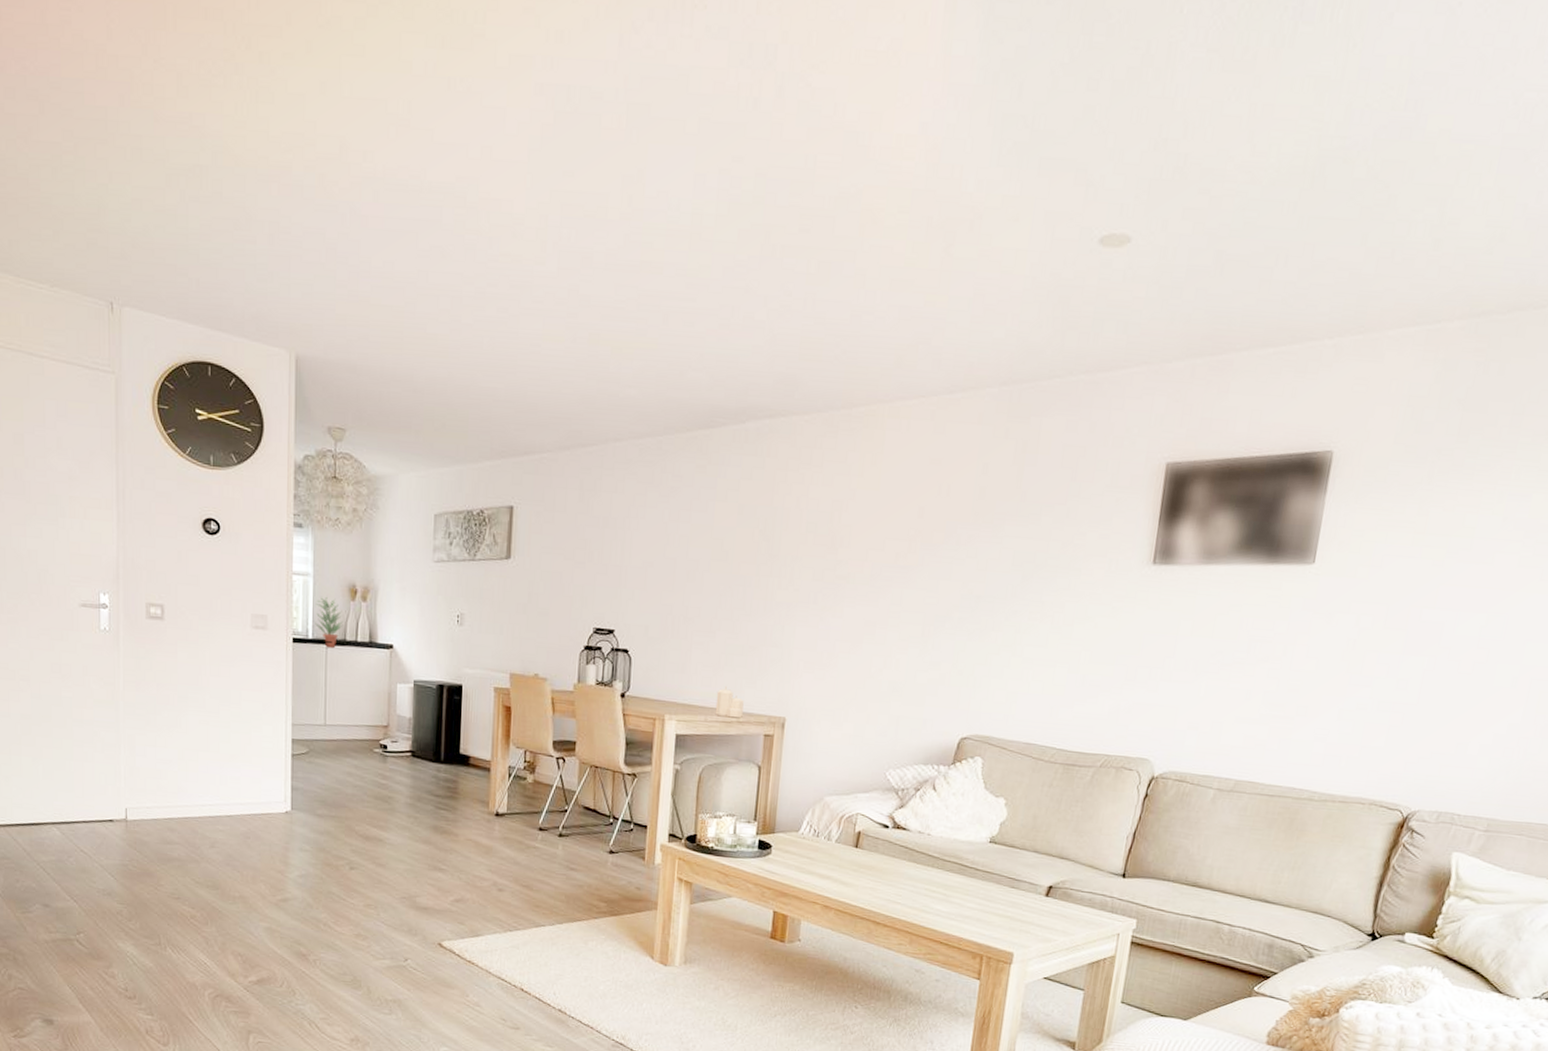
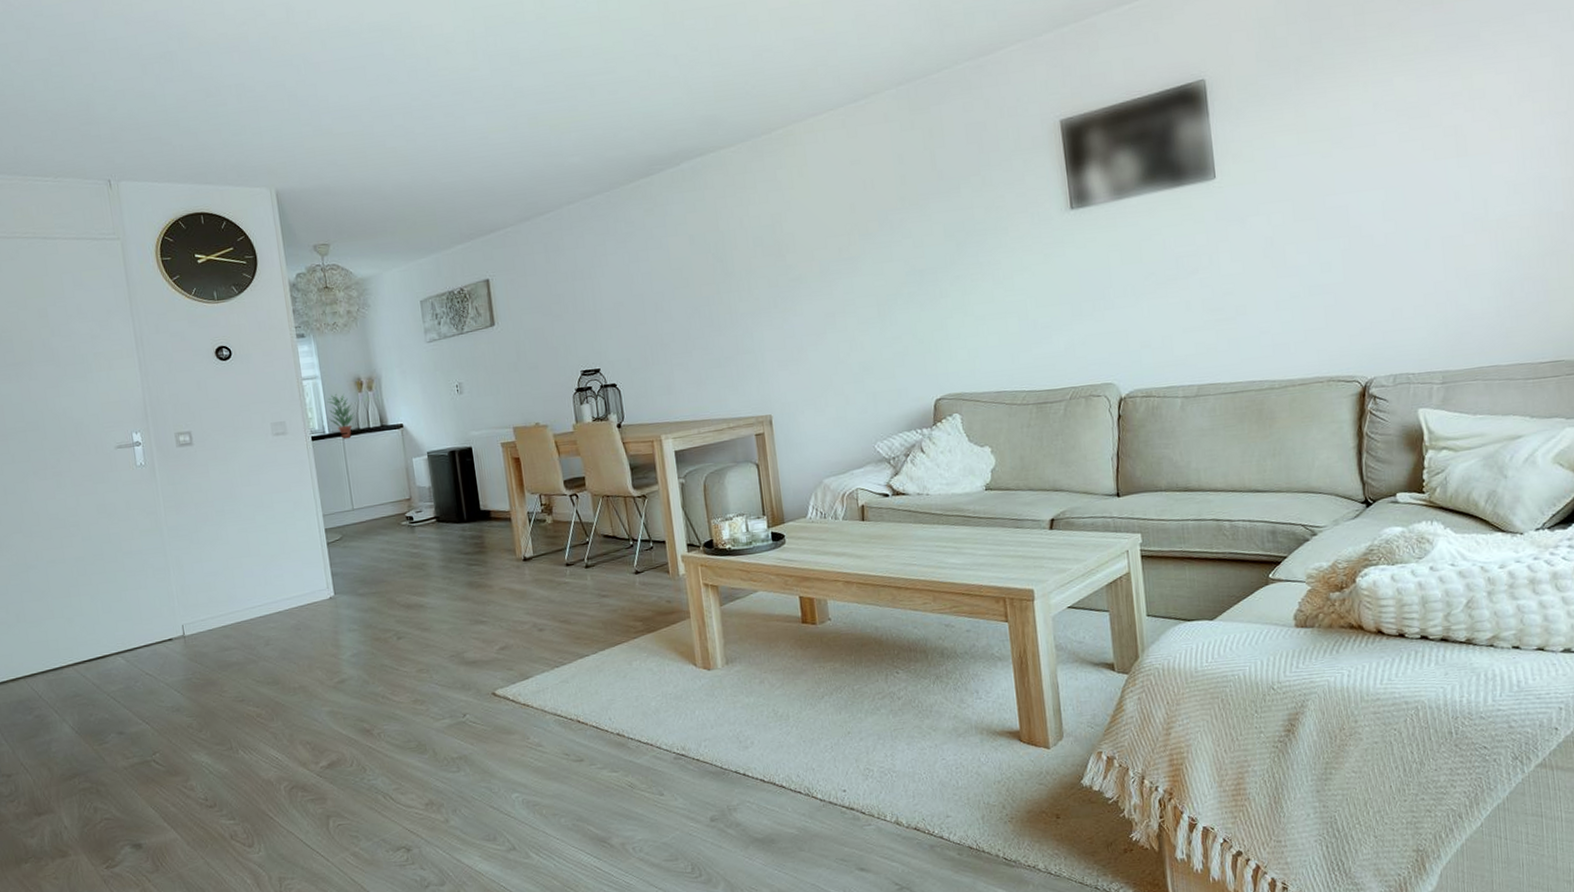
candle: present [715,686,744,719] -> none [704,398,732,426]

